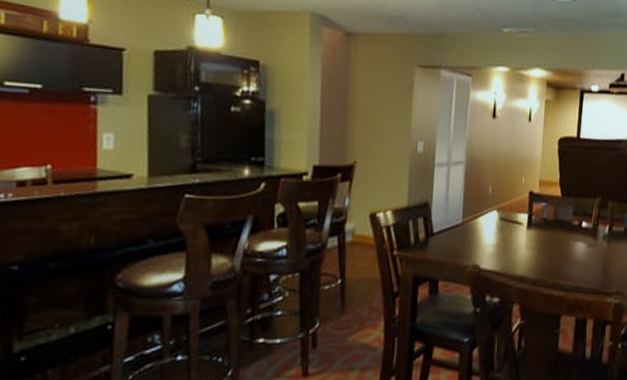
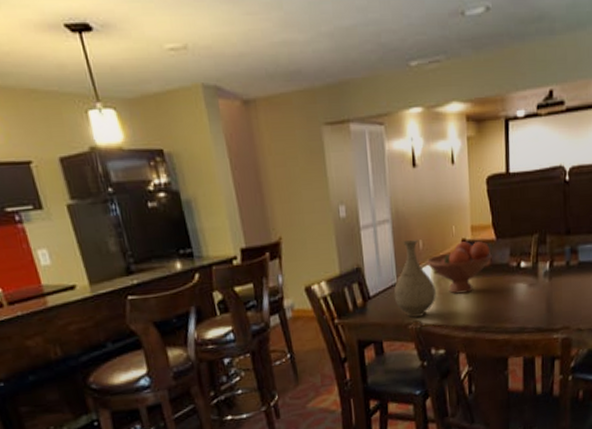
vase: none [457,184,499,261] -> present [393,240,436,318]
fruit bowl: none [493,194,557,244] -> present [426,241,493,294]

